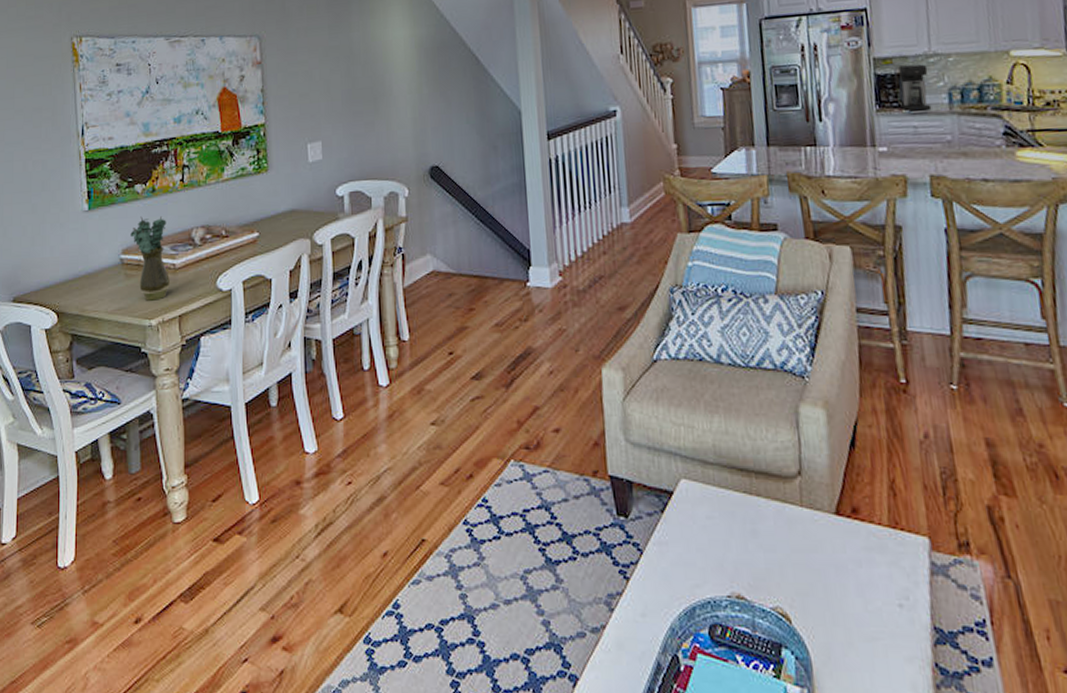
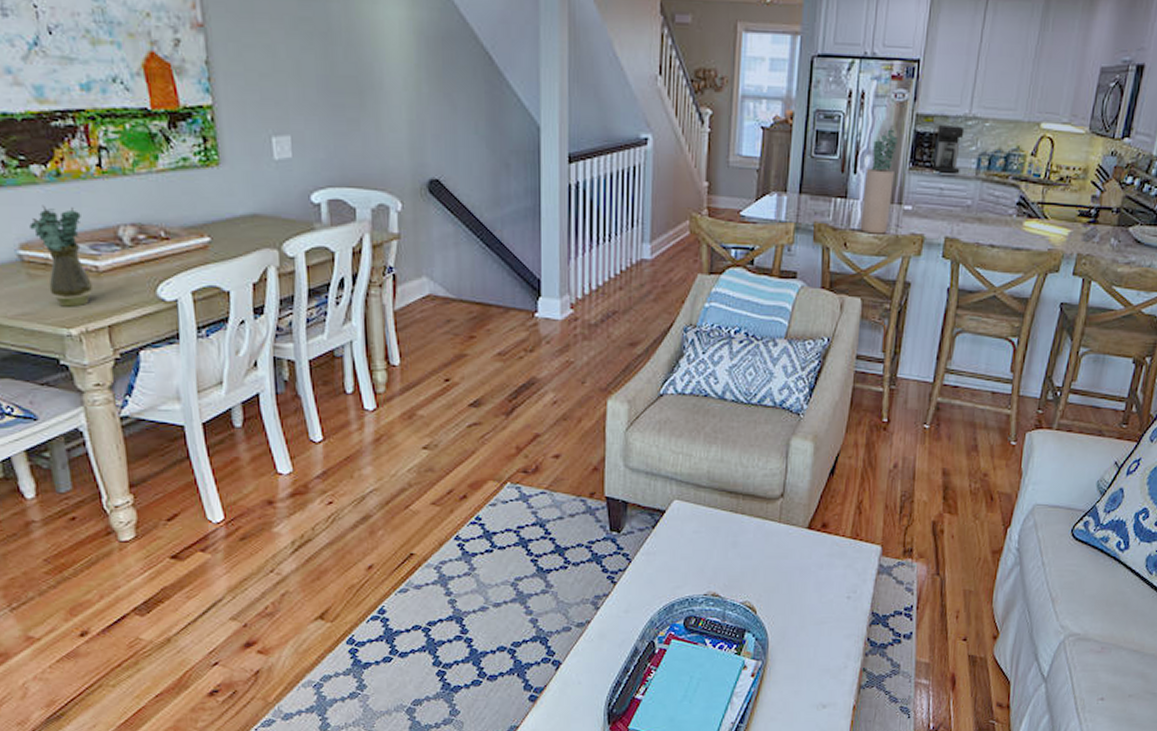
vase: none [831,72,866,180] -> present [860,125,898,234]

